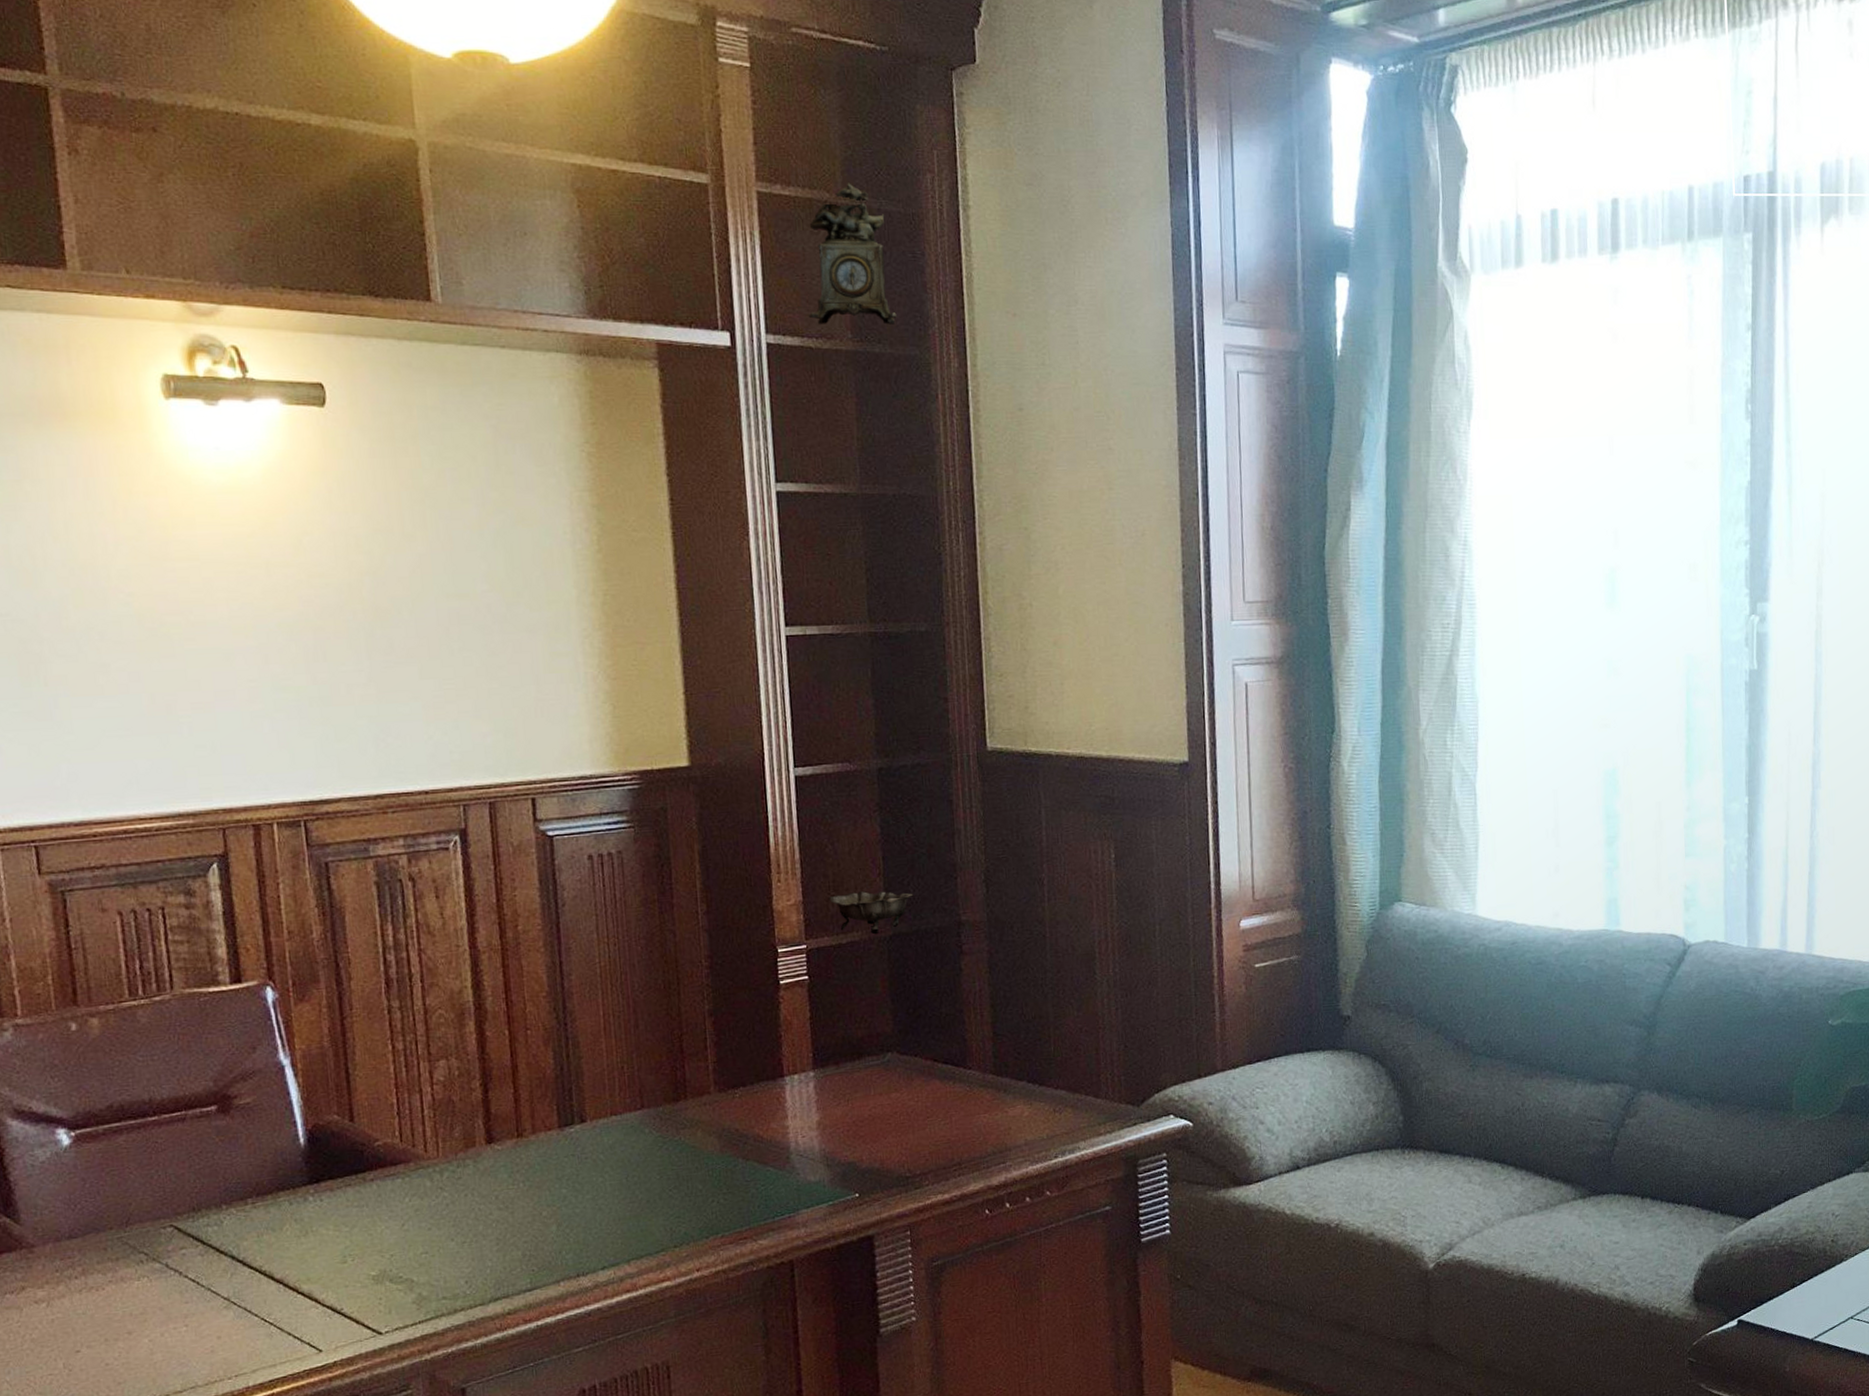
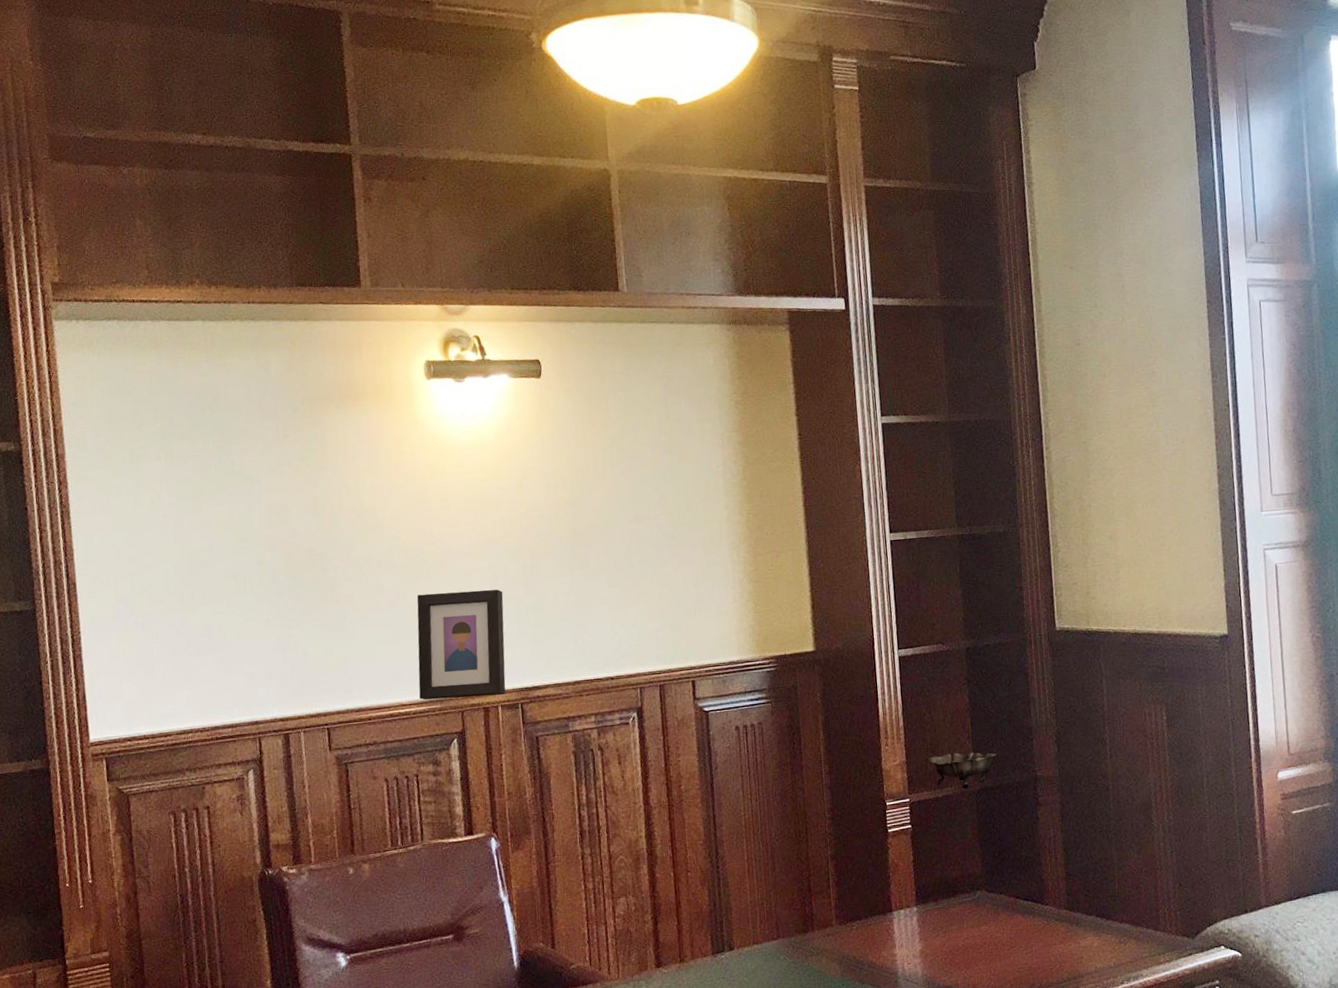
picture frame: none [157,675,283,814] -> present [417,589,506,700]
clock: present [808,183,897,325] -> none [905,173,976,287]

